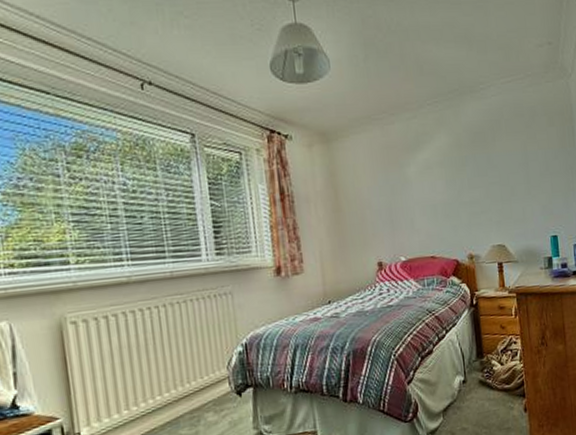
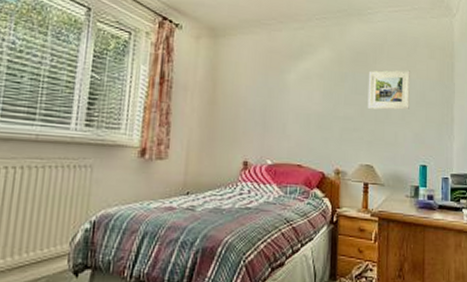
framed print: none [489,142,534,189] -> present [367,70,410,110]

